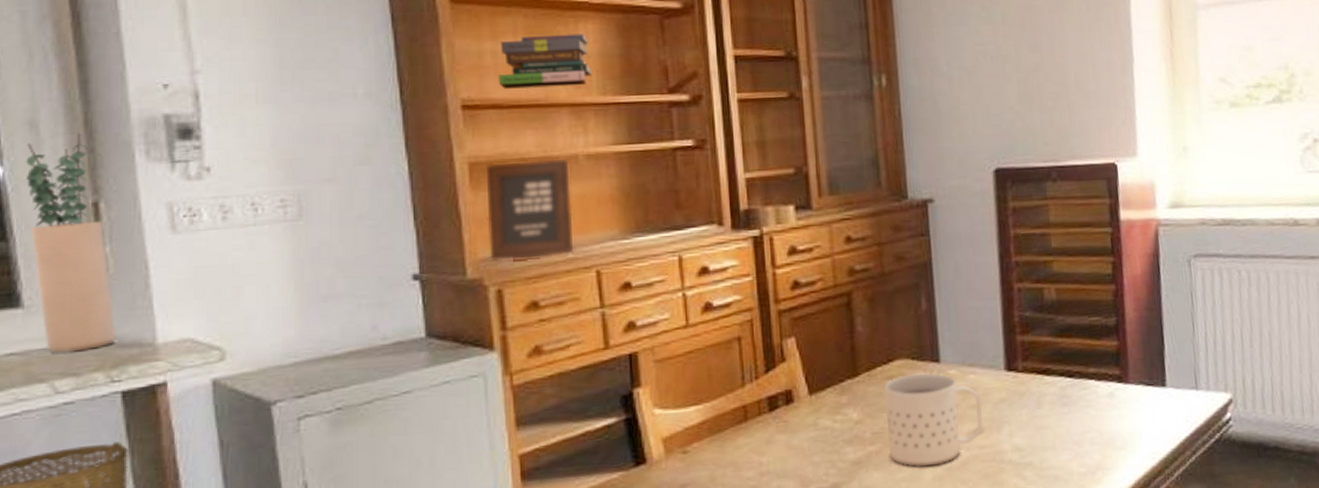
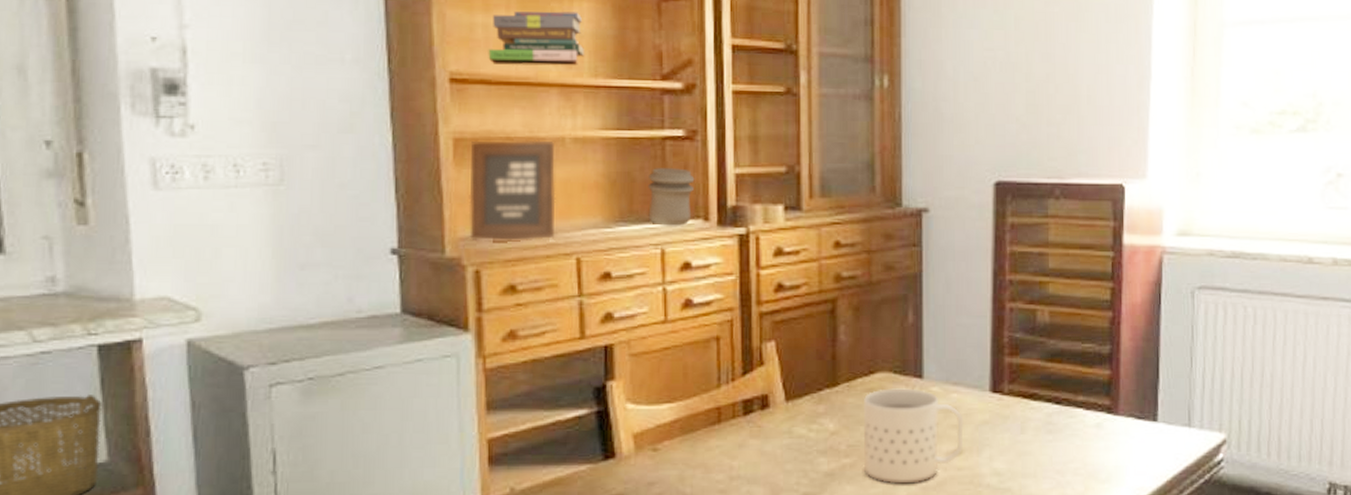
vase: present [25,133,116,354] -> none [12,81,95,302]
jar: none [661,177,707,234] -> present [647,168,695,227]

